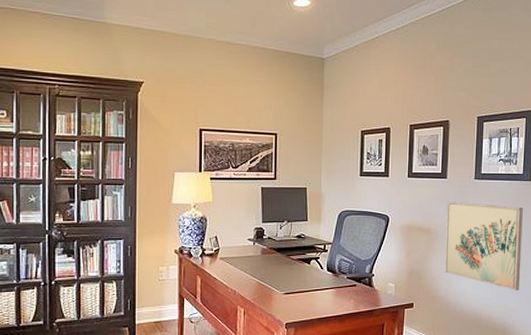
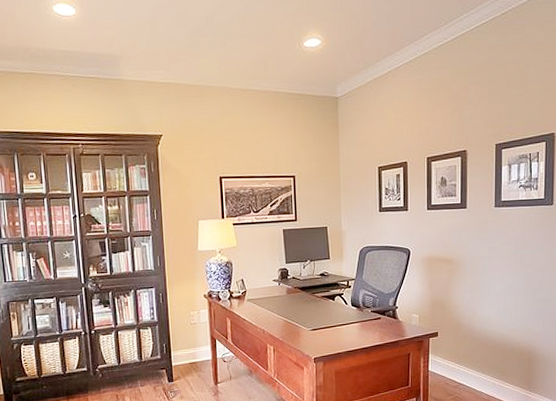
wall art: present [444,201,523,291] -> none [467,230,545,315]

